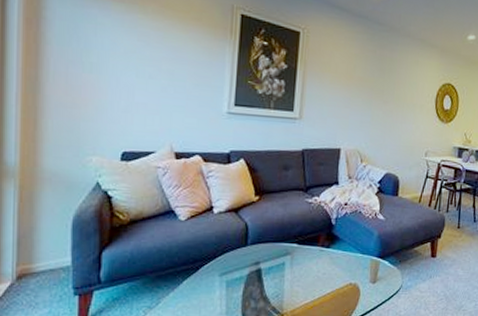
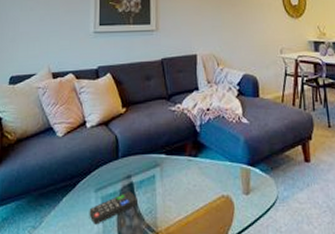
remote control: none [212,277,265,306] -> present [89,192,137,225]

